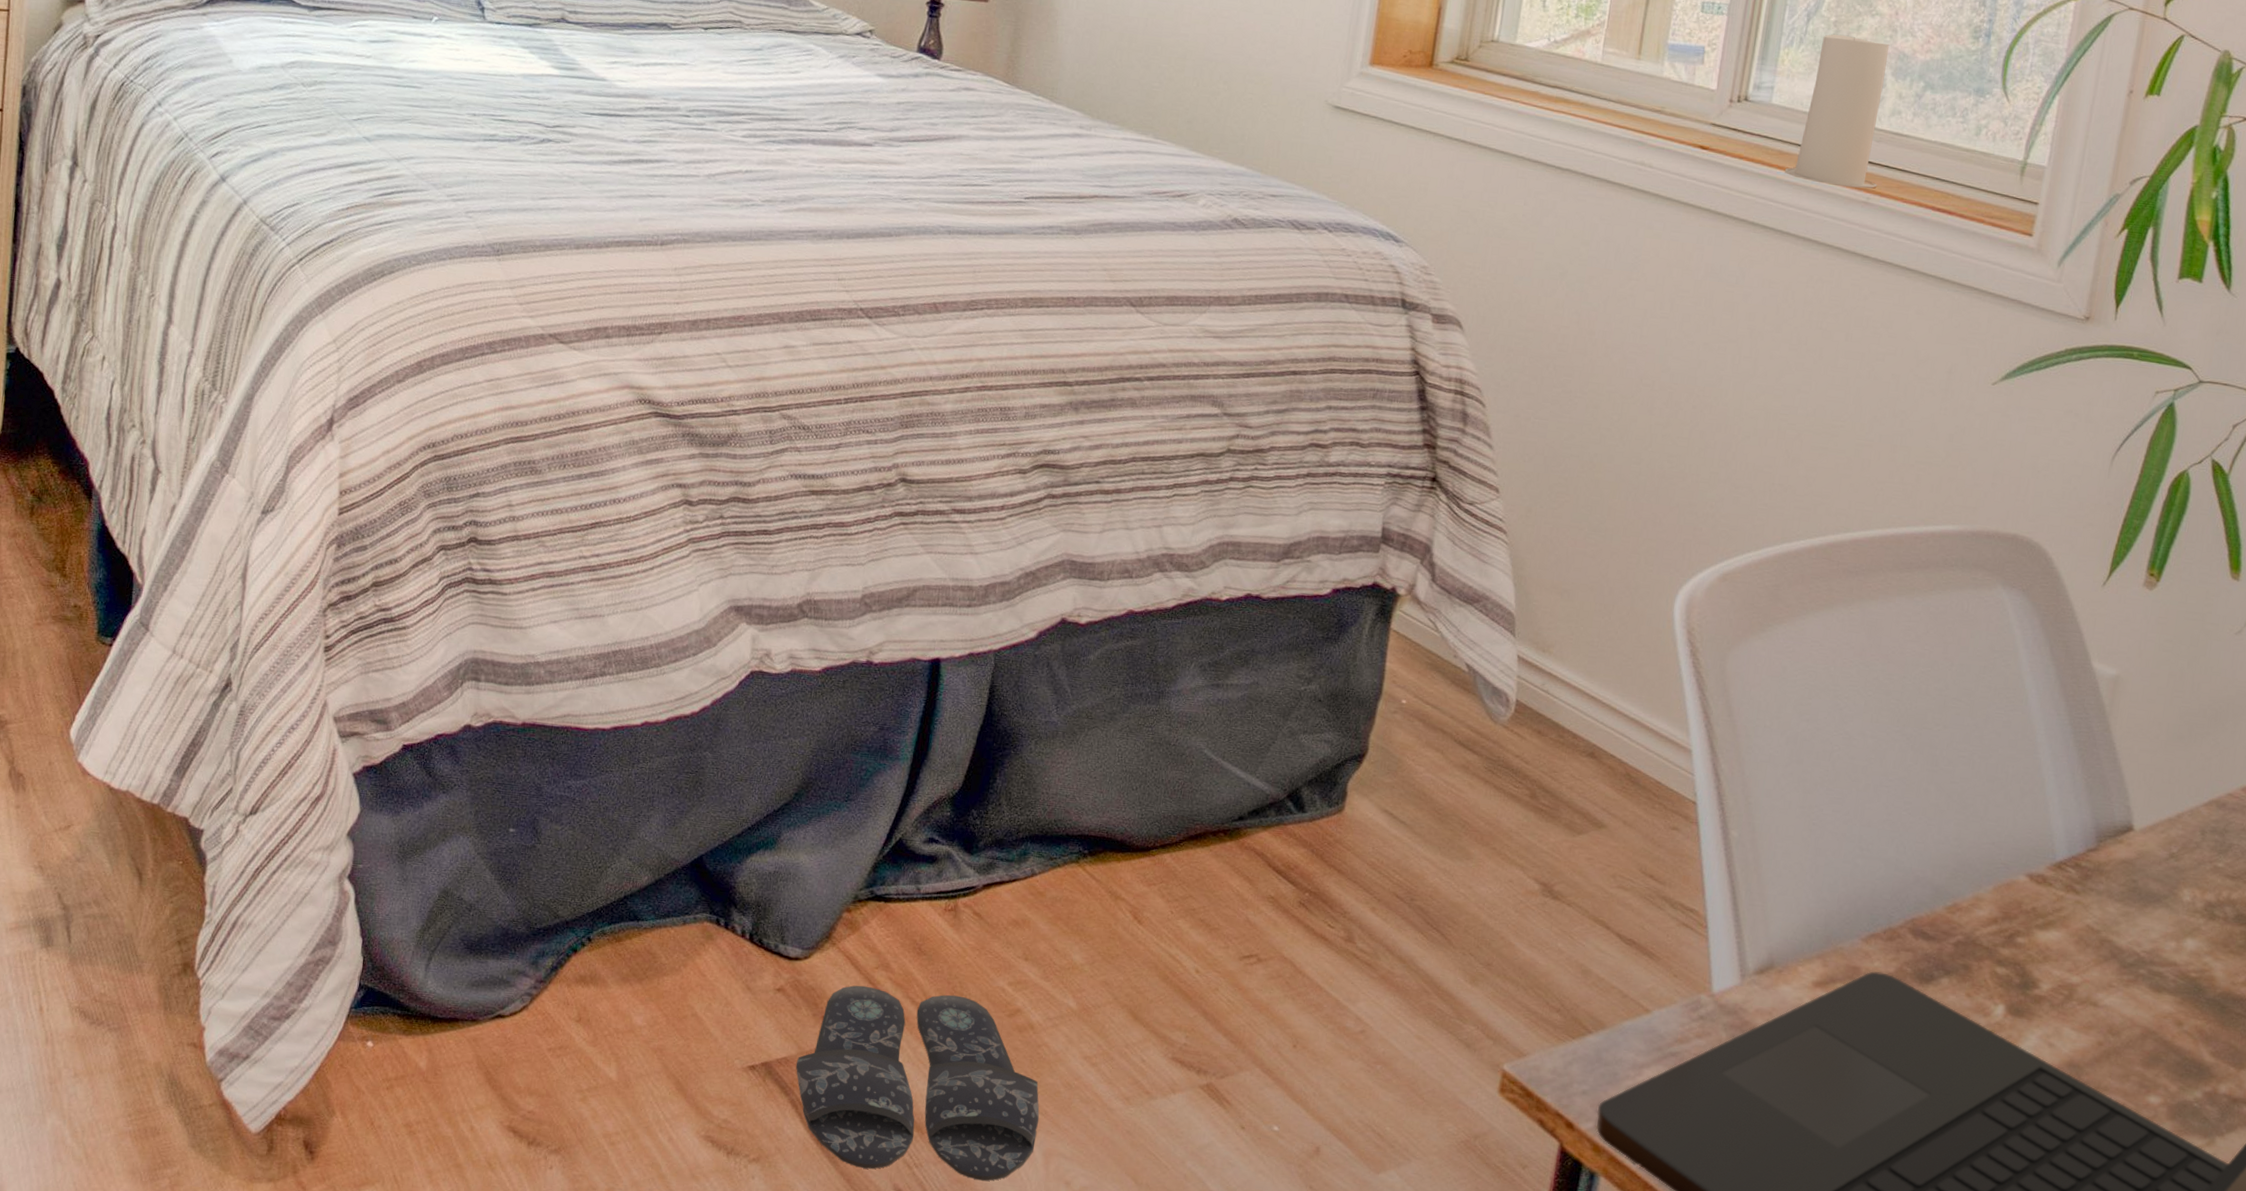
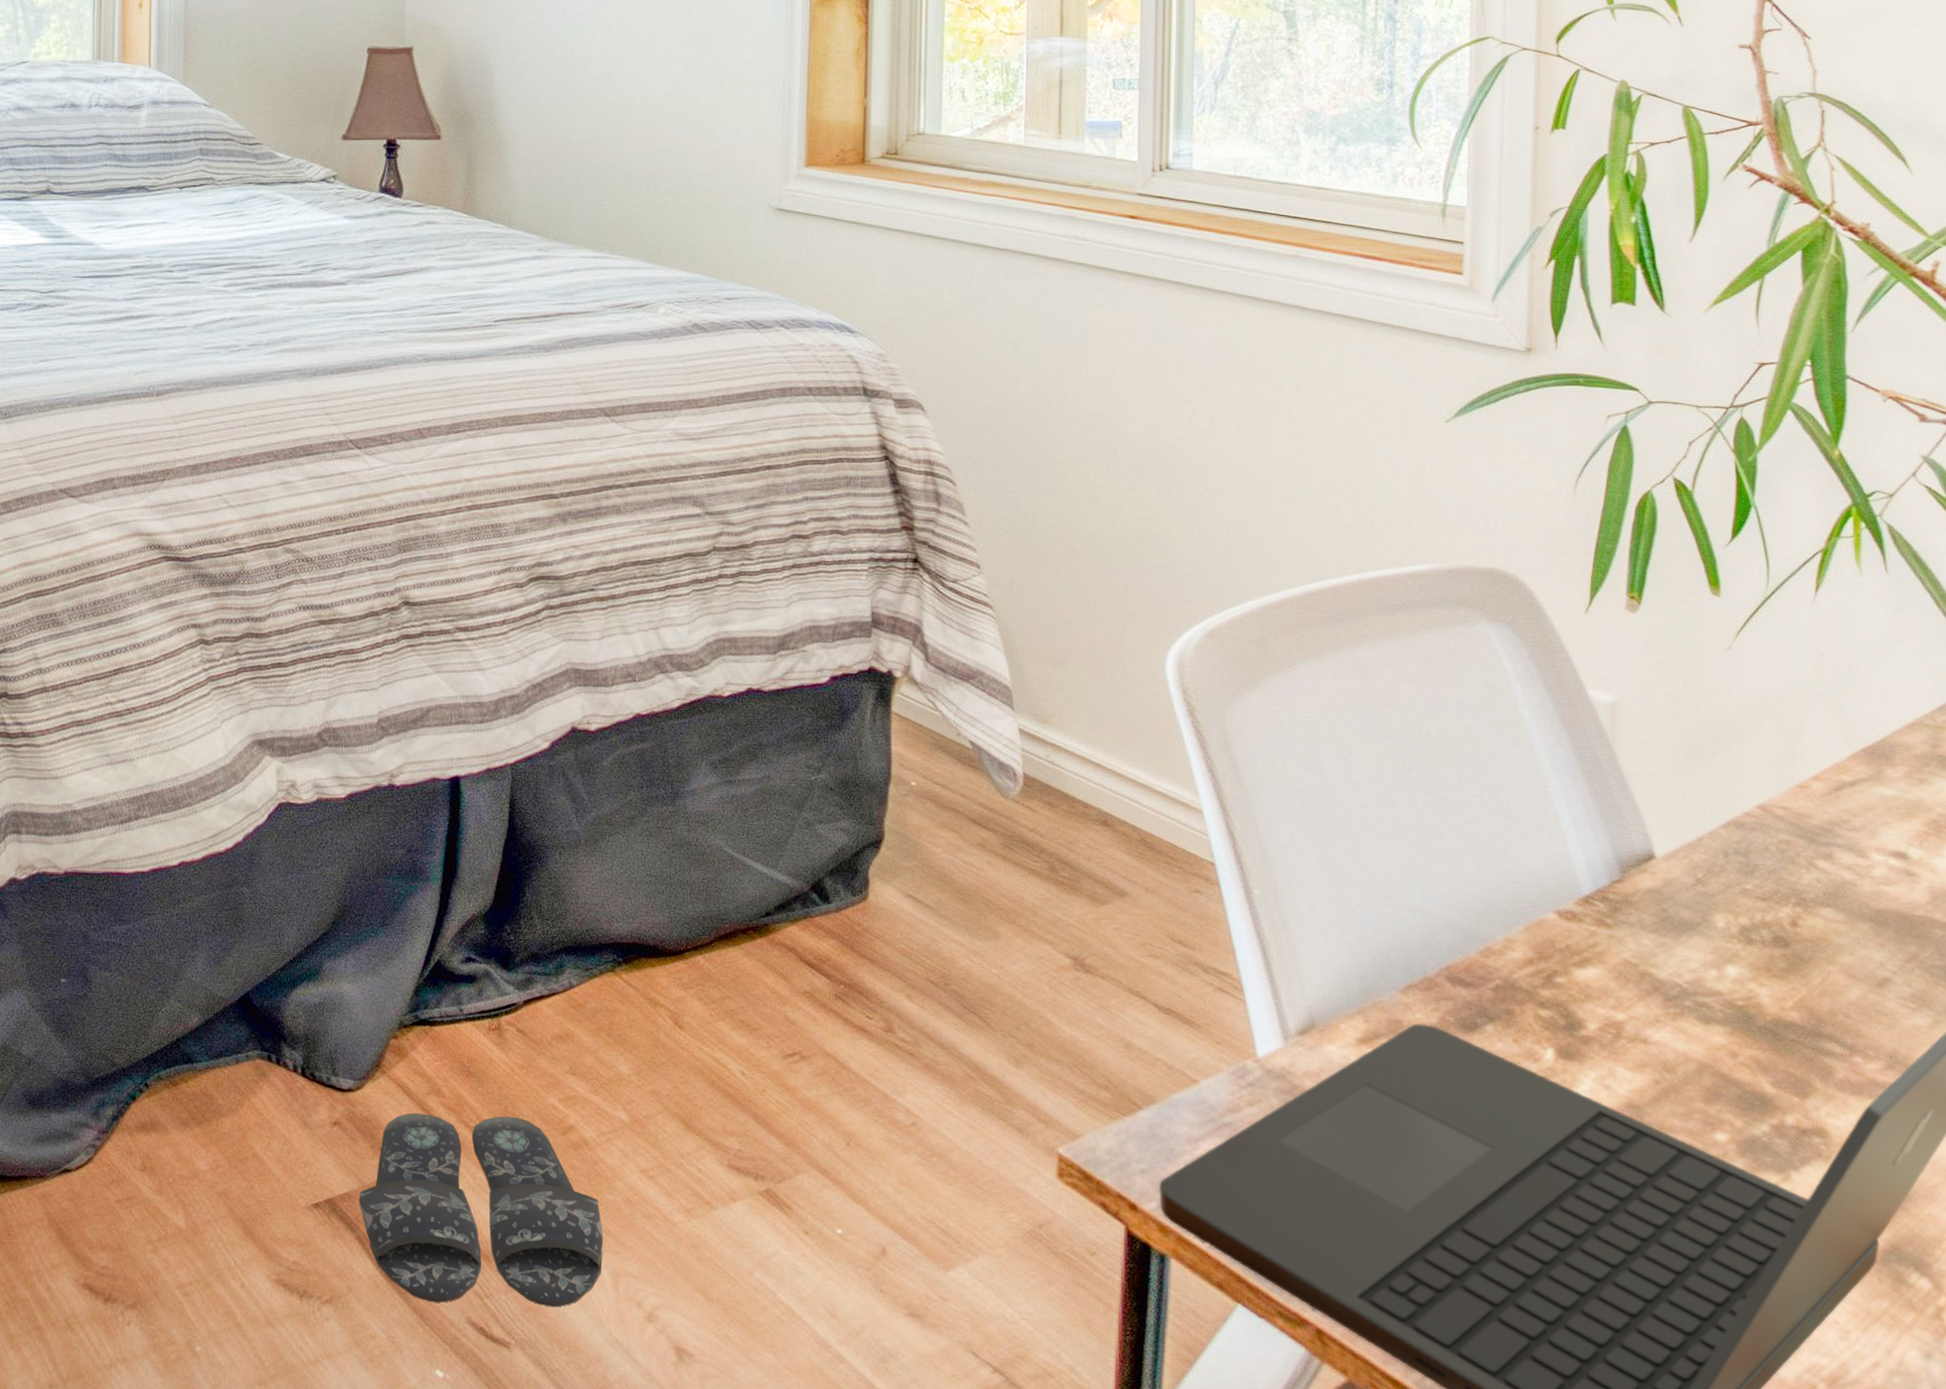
candle: present [1785,34,1890,189] -> none [1214,98,1305,243]

